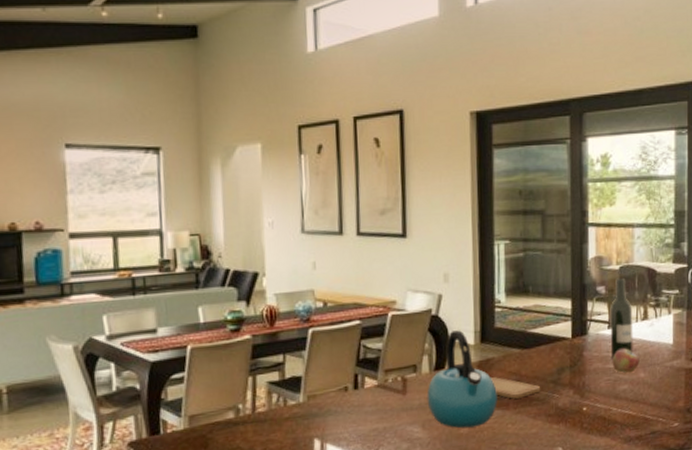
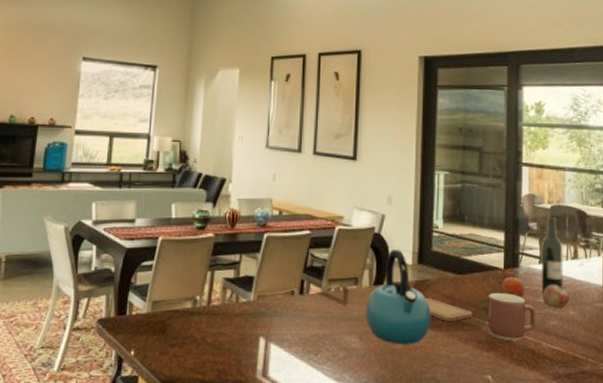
mug: none [556,362,606,411] -> present [488,292,536,340]
fruit: none [569,342,594,366] -> present [501,274,525,298]

